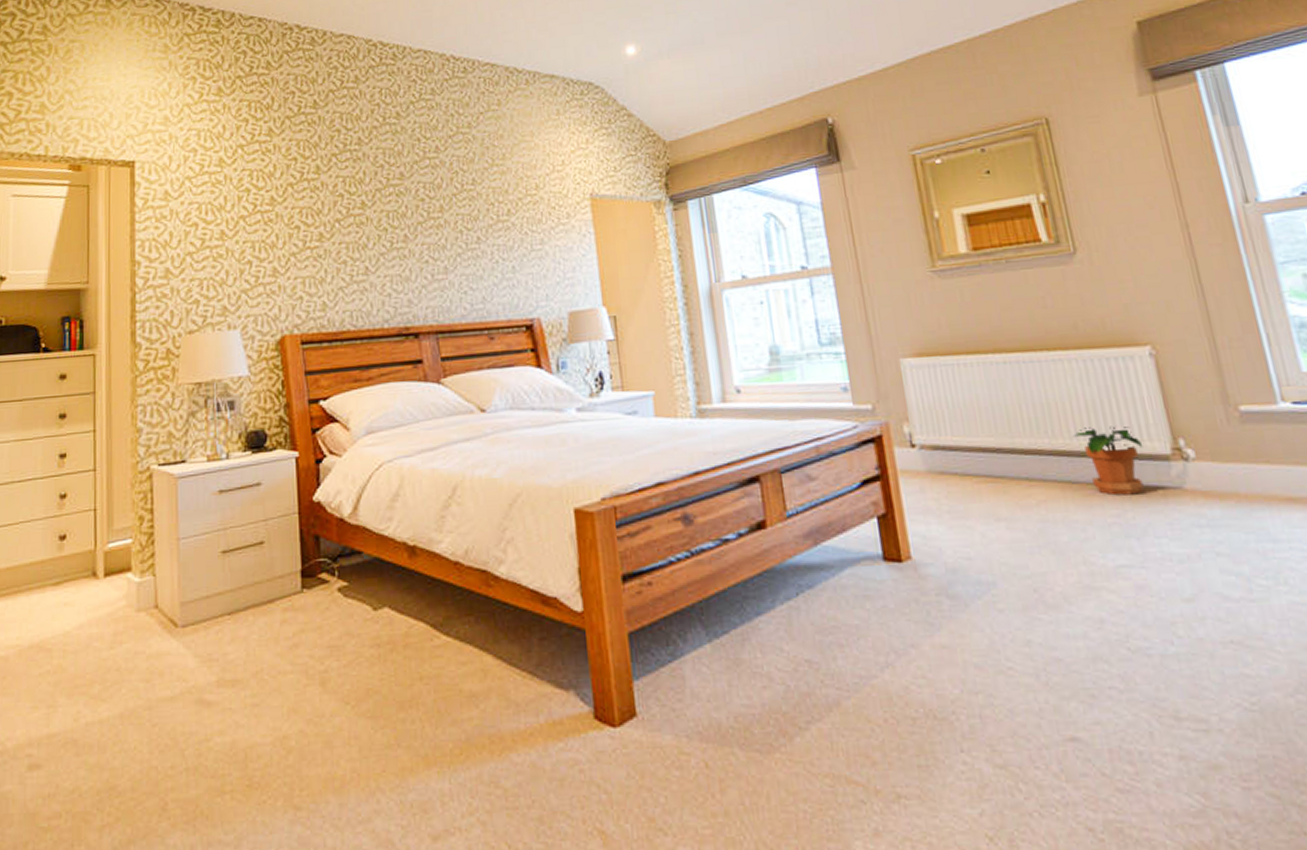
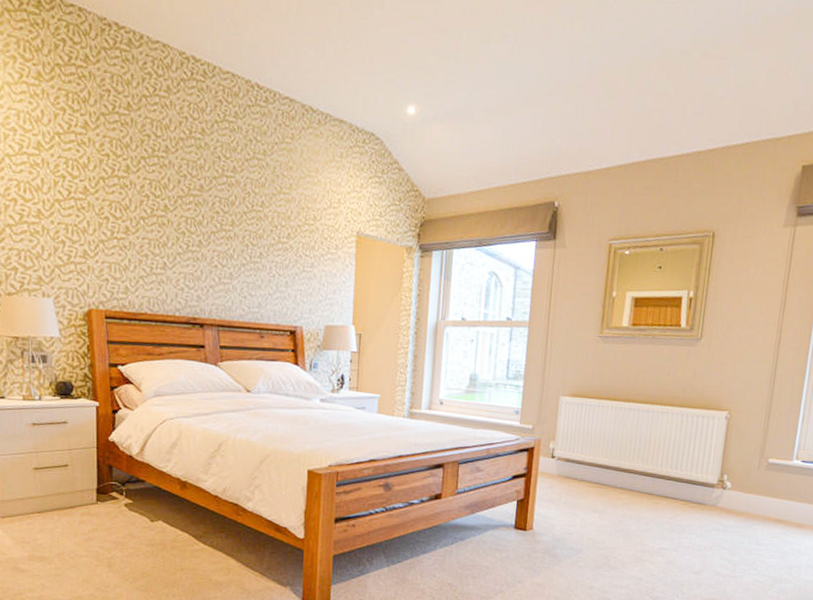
potted plant: present [1072,426,1144,496] -> none [659,460,701,506]

